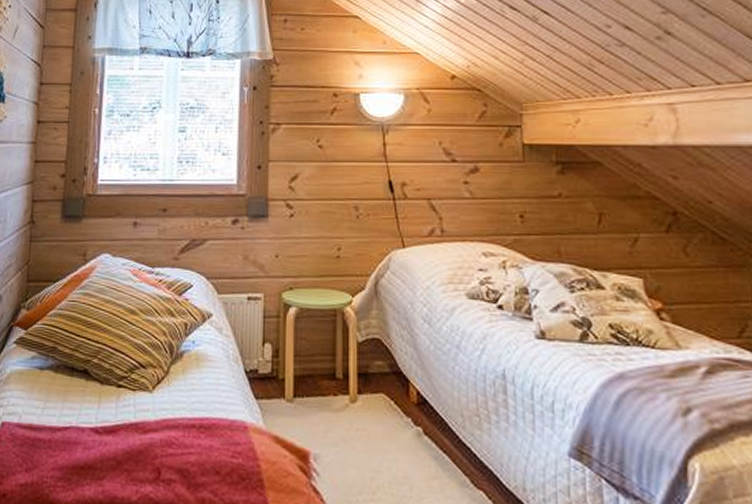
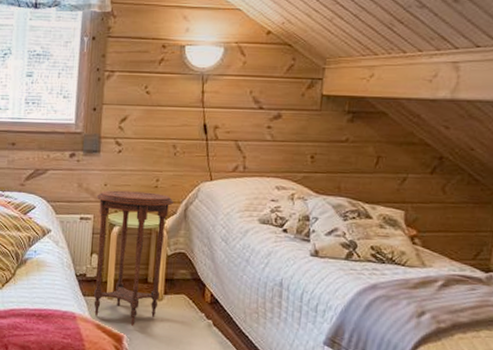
side table: none [266,262,361,438] -> present [93,190,174,326]

